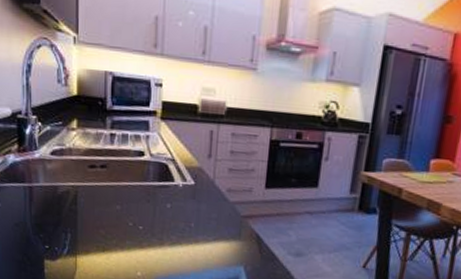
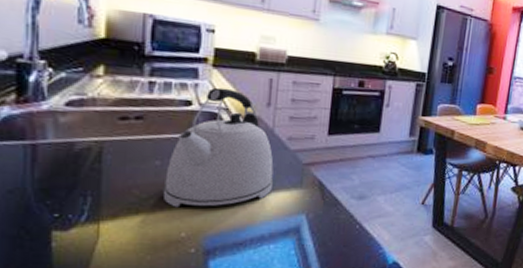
kettle: none [122,139,215,251] -> present [162,87,274,208]

